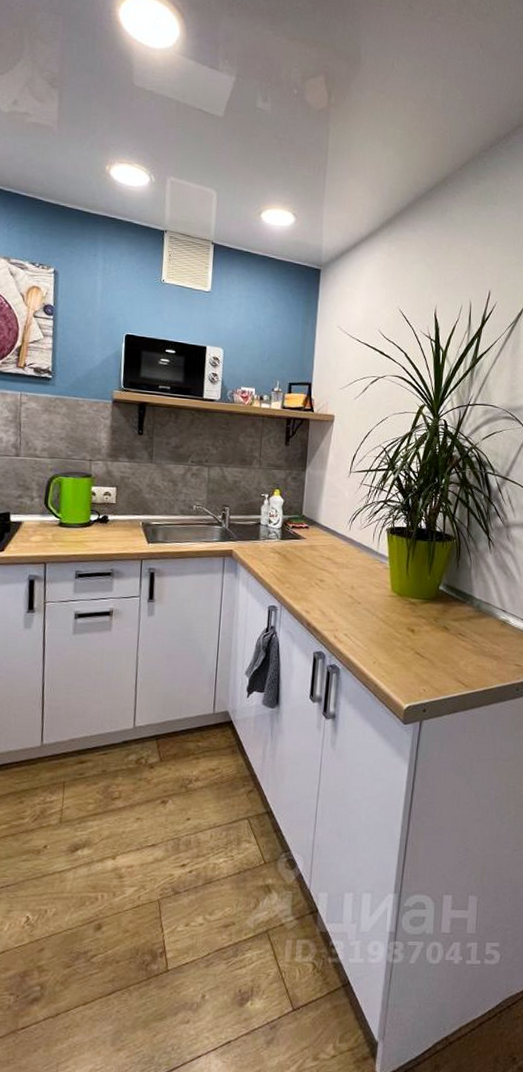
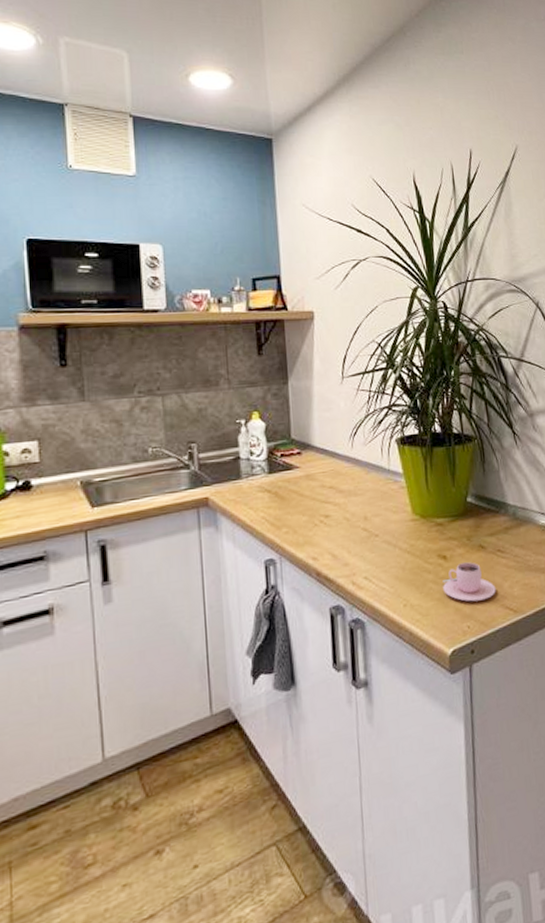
teacup: none [408,638,452,672] -> present [442,562,496,602]

